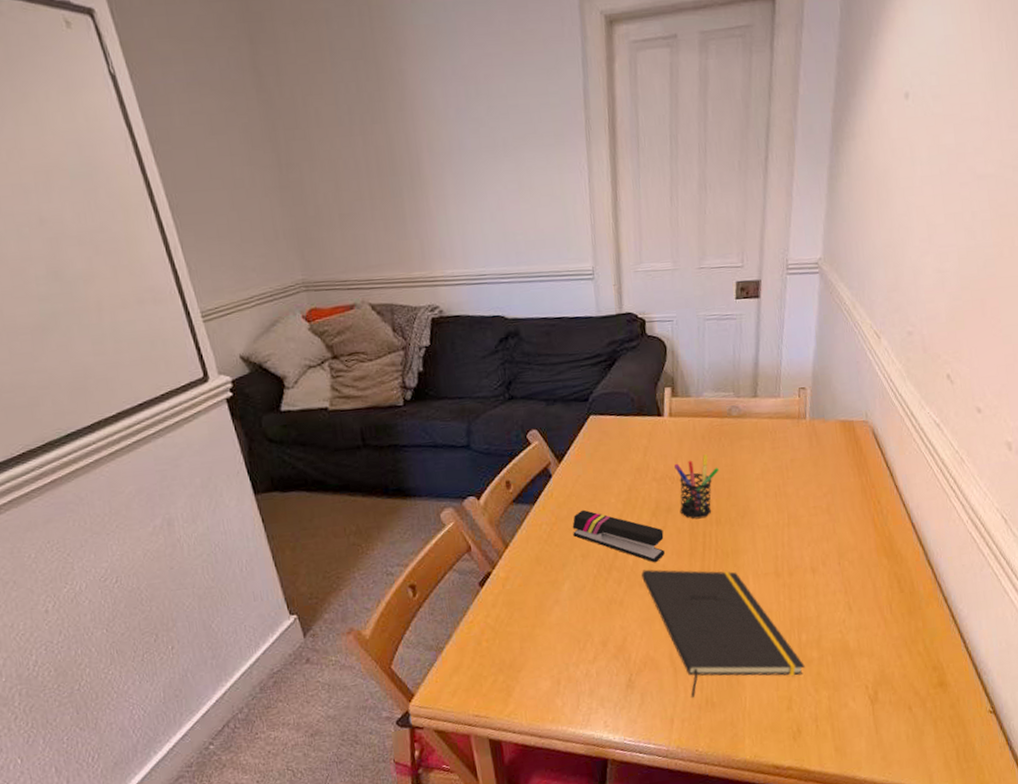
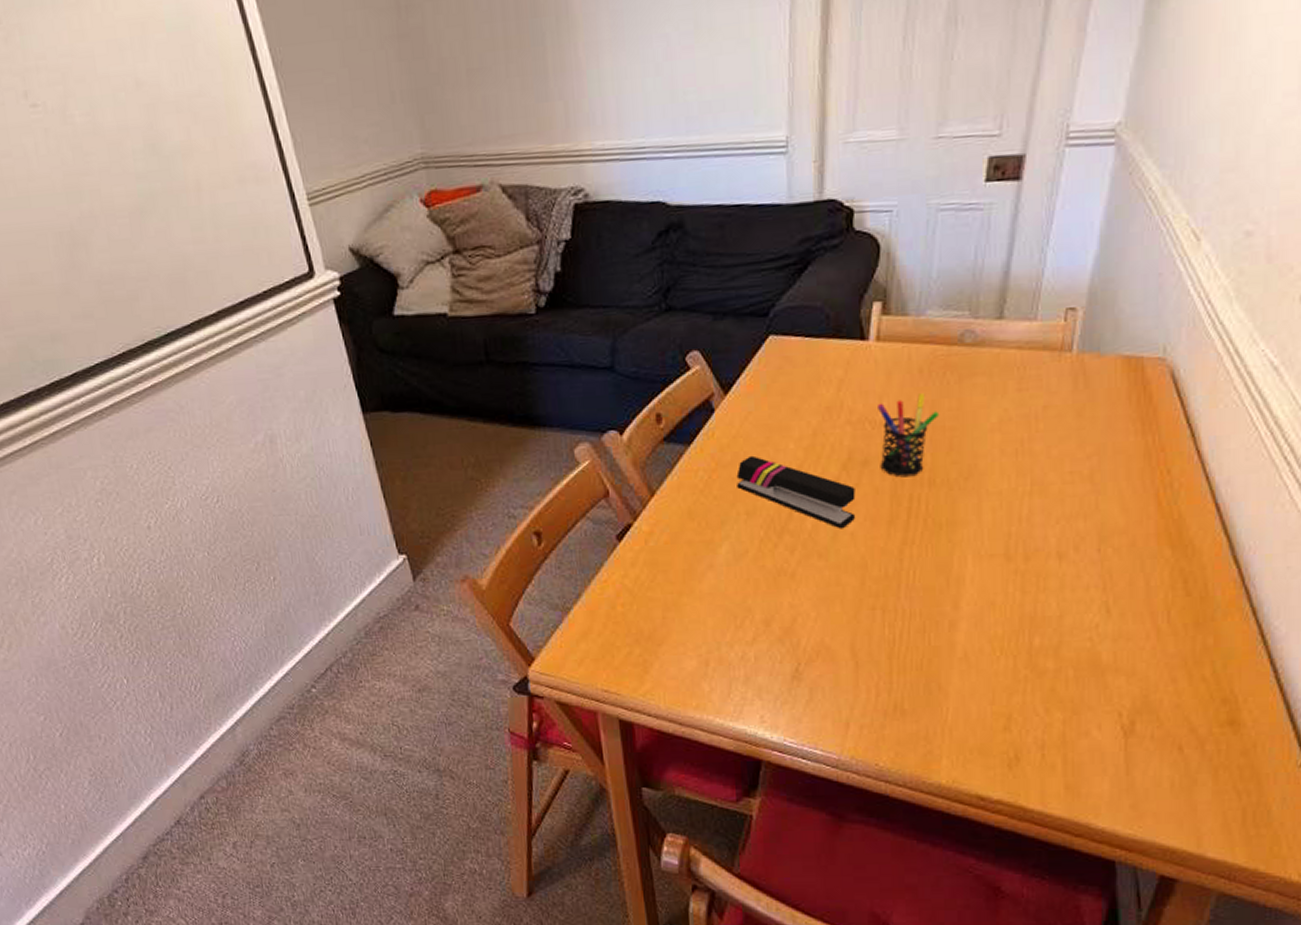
notepad: present [641,569,805,698] -> none [822,536,1034,700]

